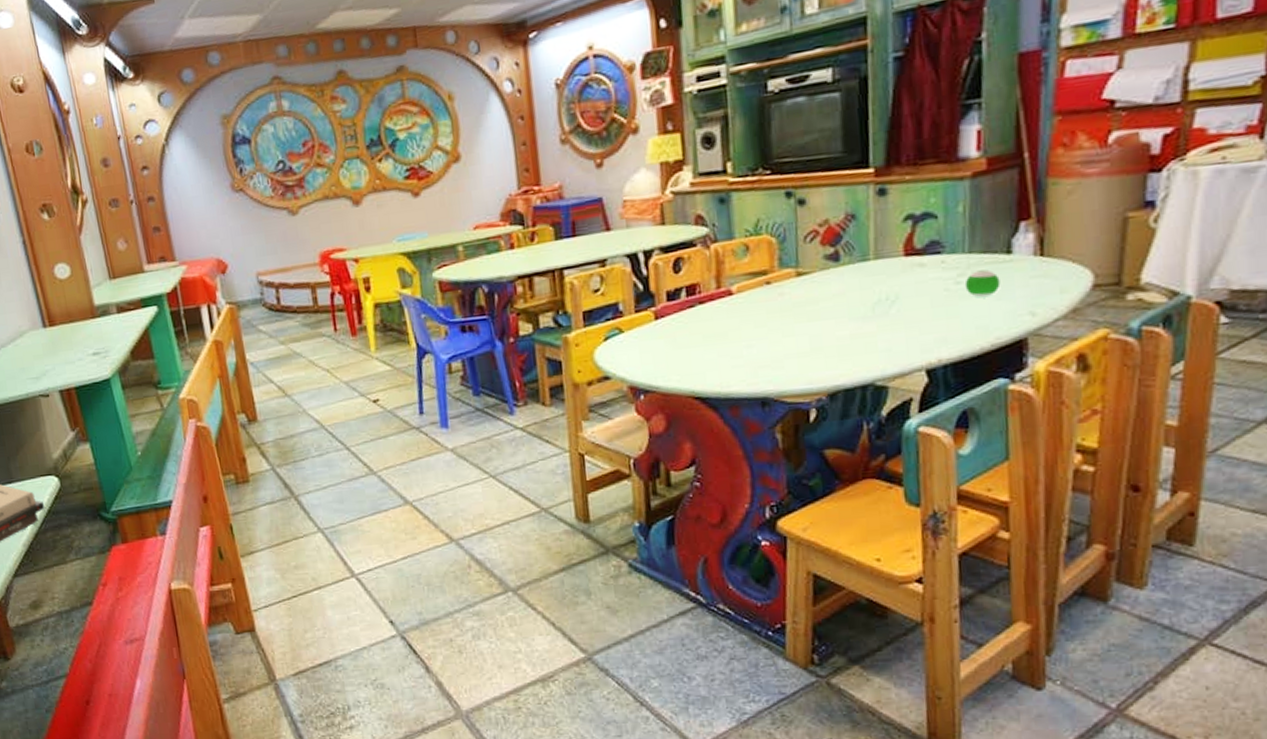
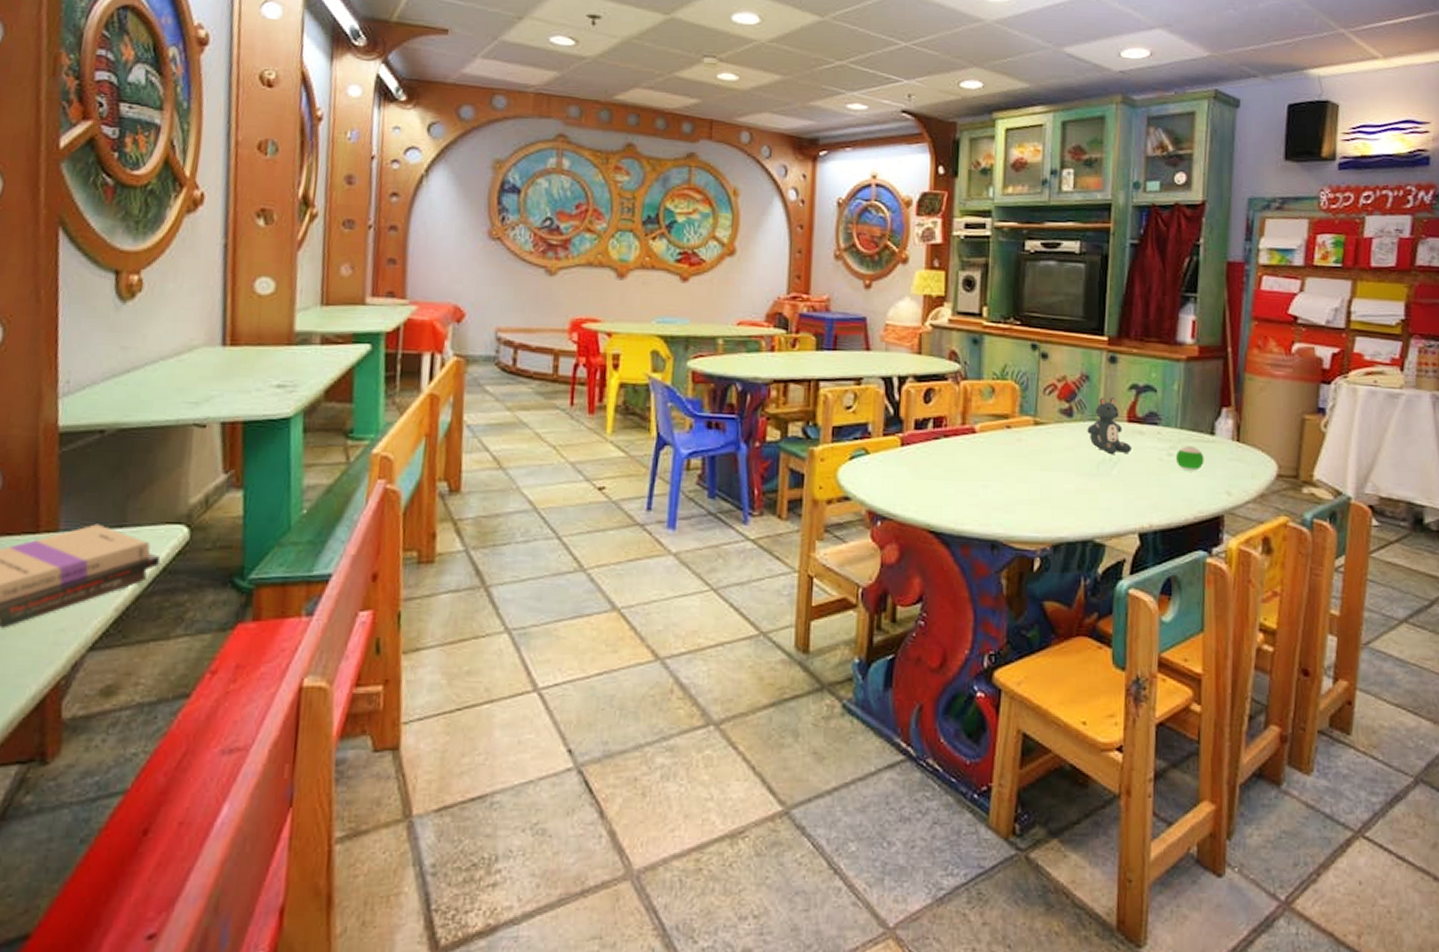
stuffed animal: none [857,233,911,293] -> present [1087,397,1131,454]

